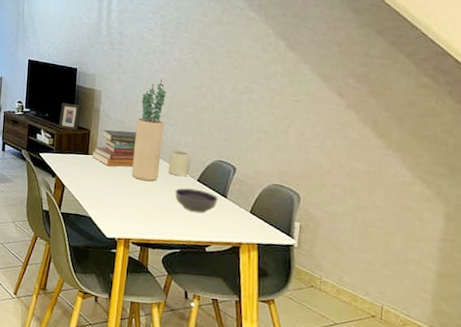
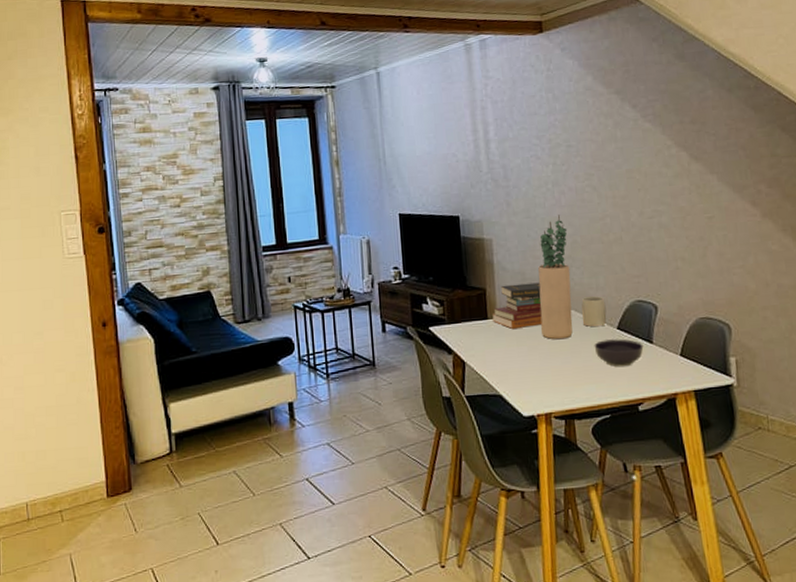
picture frame: present [58,103,81,131] -> none [446,260,472,293]

